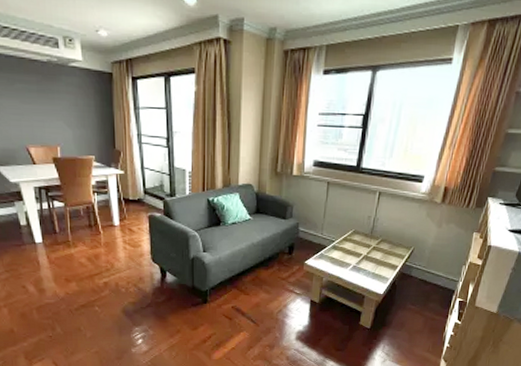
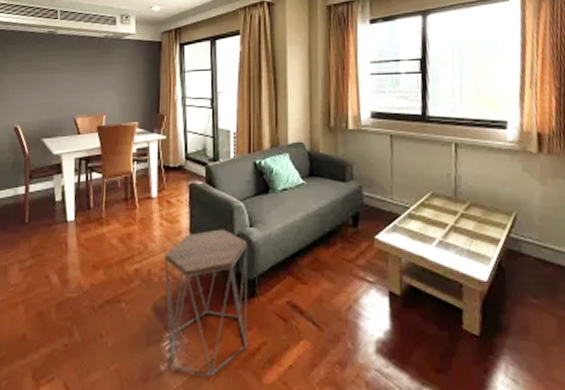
side table: none [129,253,202,355] -> present [164,229,248,376]

